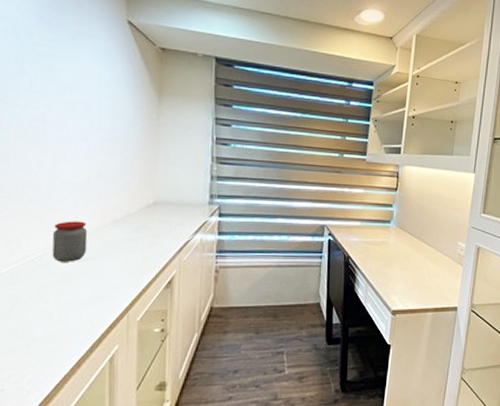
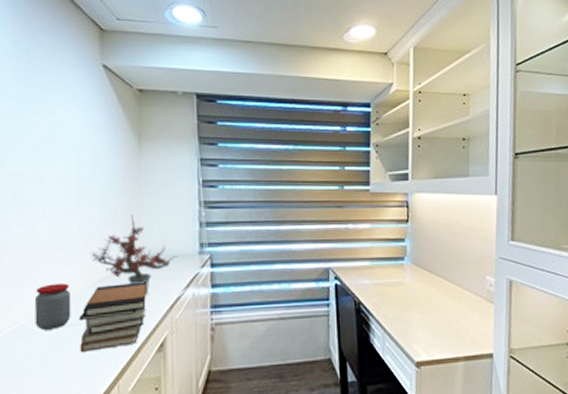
book stack: none [93,225,159,284] -> present [79,281,146,352]
potted plant: none [107,163,189,236] -> present [90,214,178,294]

